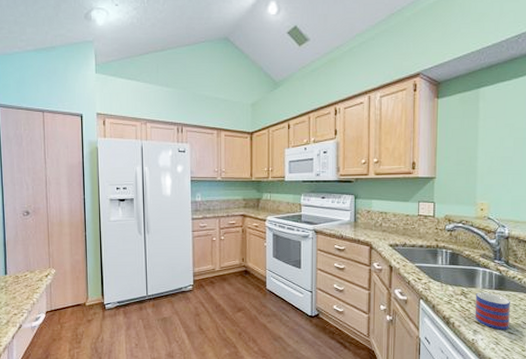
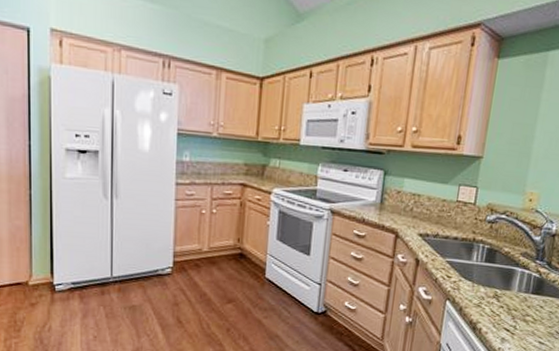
mug: present [474,292,510,330] -> none [504,295,546,339]

